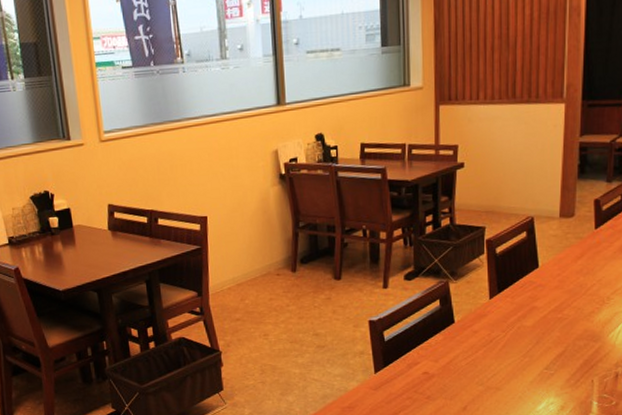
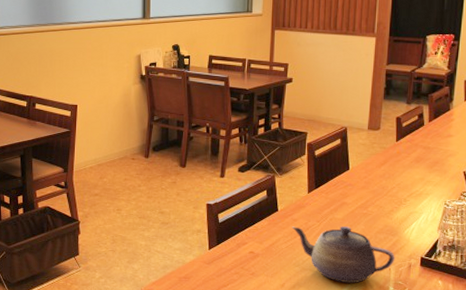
teapot: none [471,335,599,401] -> present [291,226,395,284]

